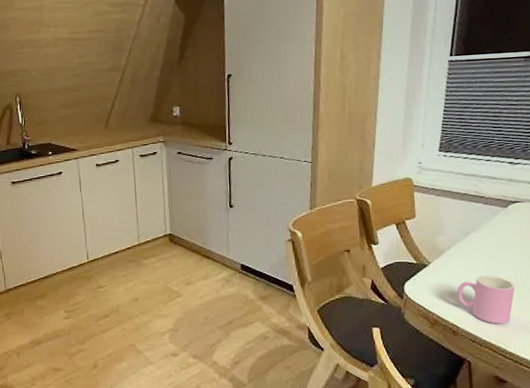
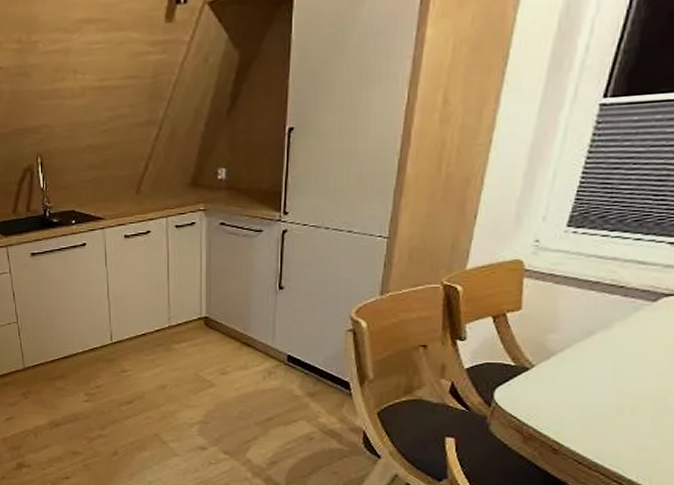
cup: present [457,275,515,324] -> none [565,385,651,446]

